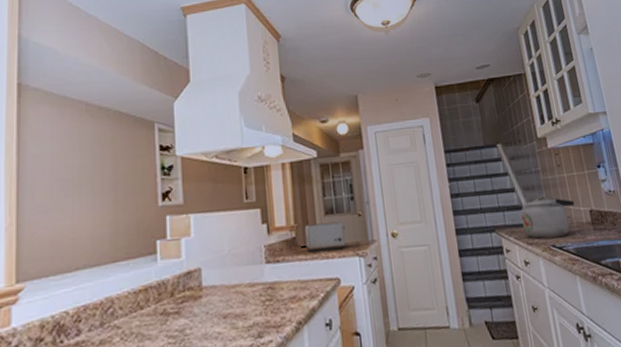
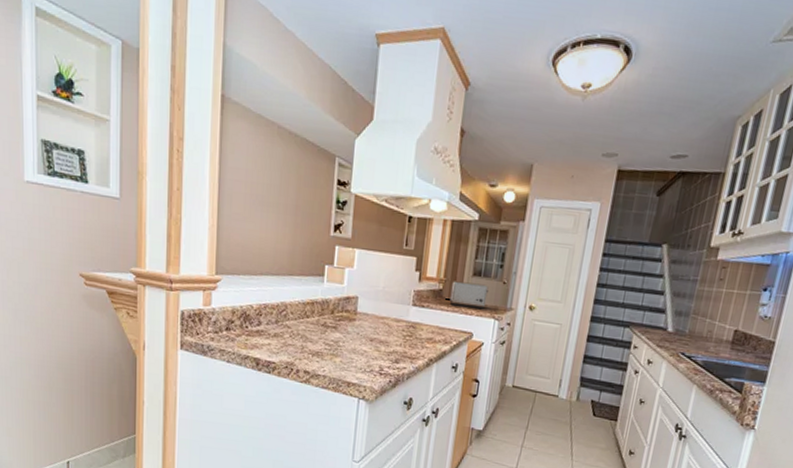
kettle: present [521,196,575,240] -> none [658,305,722,348]

